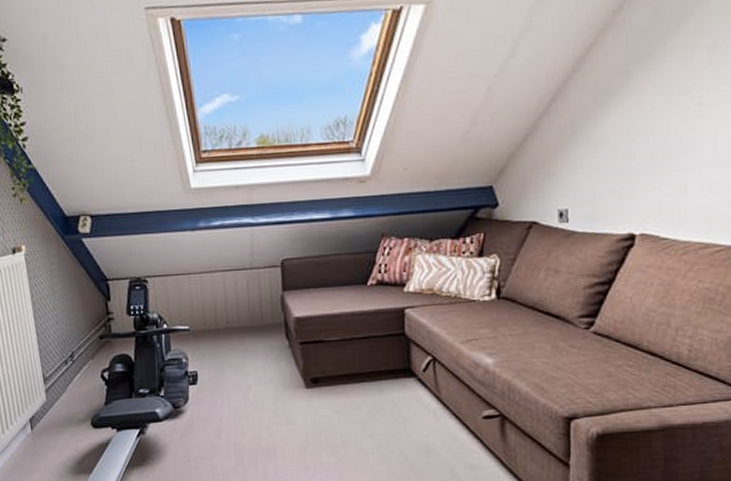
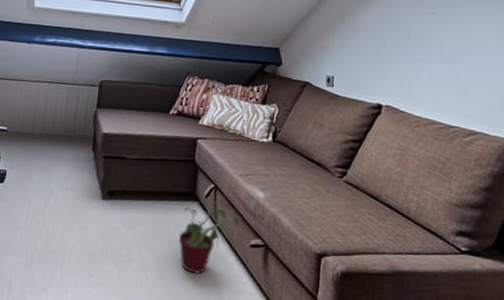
potted plant: none [399,367,472,454] -> present [179,194,244,274]

